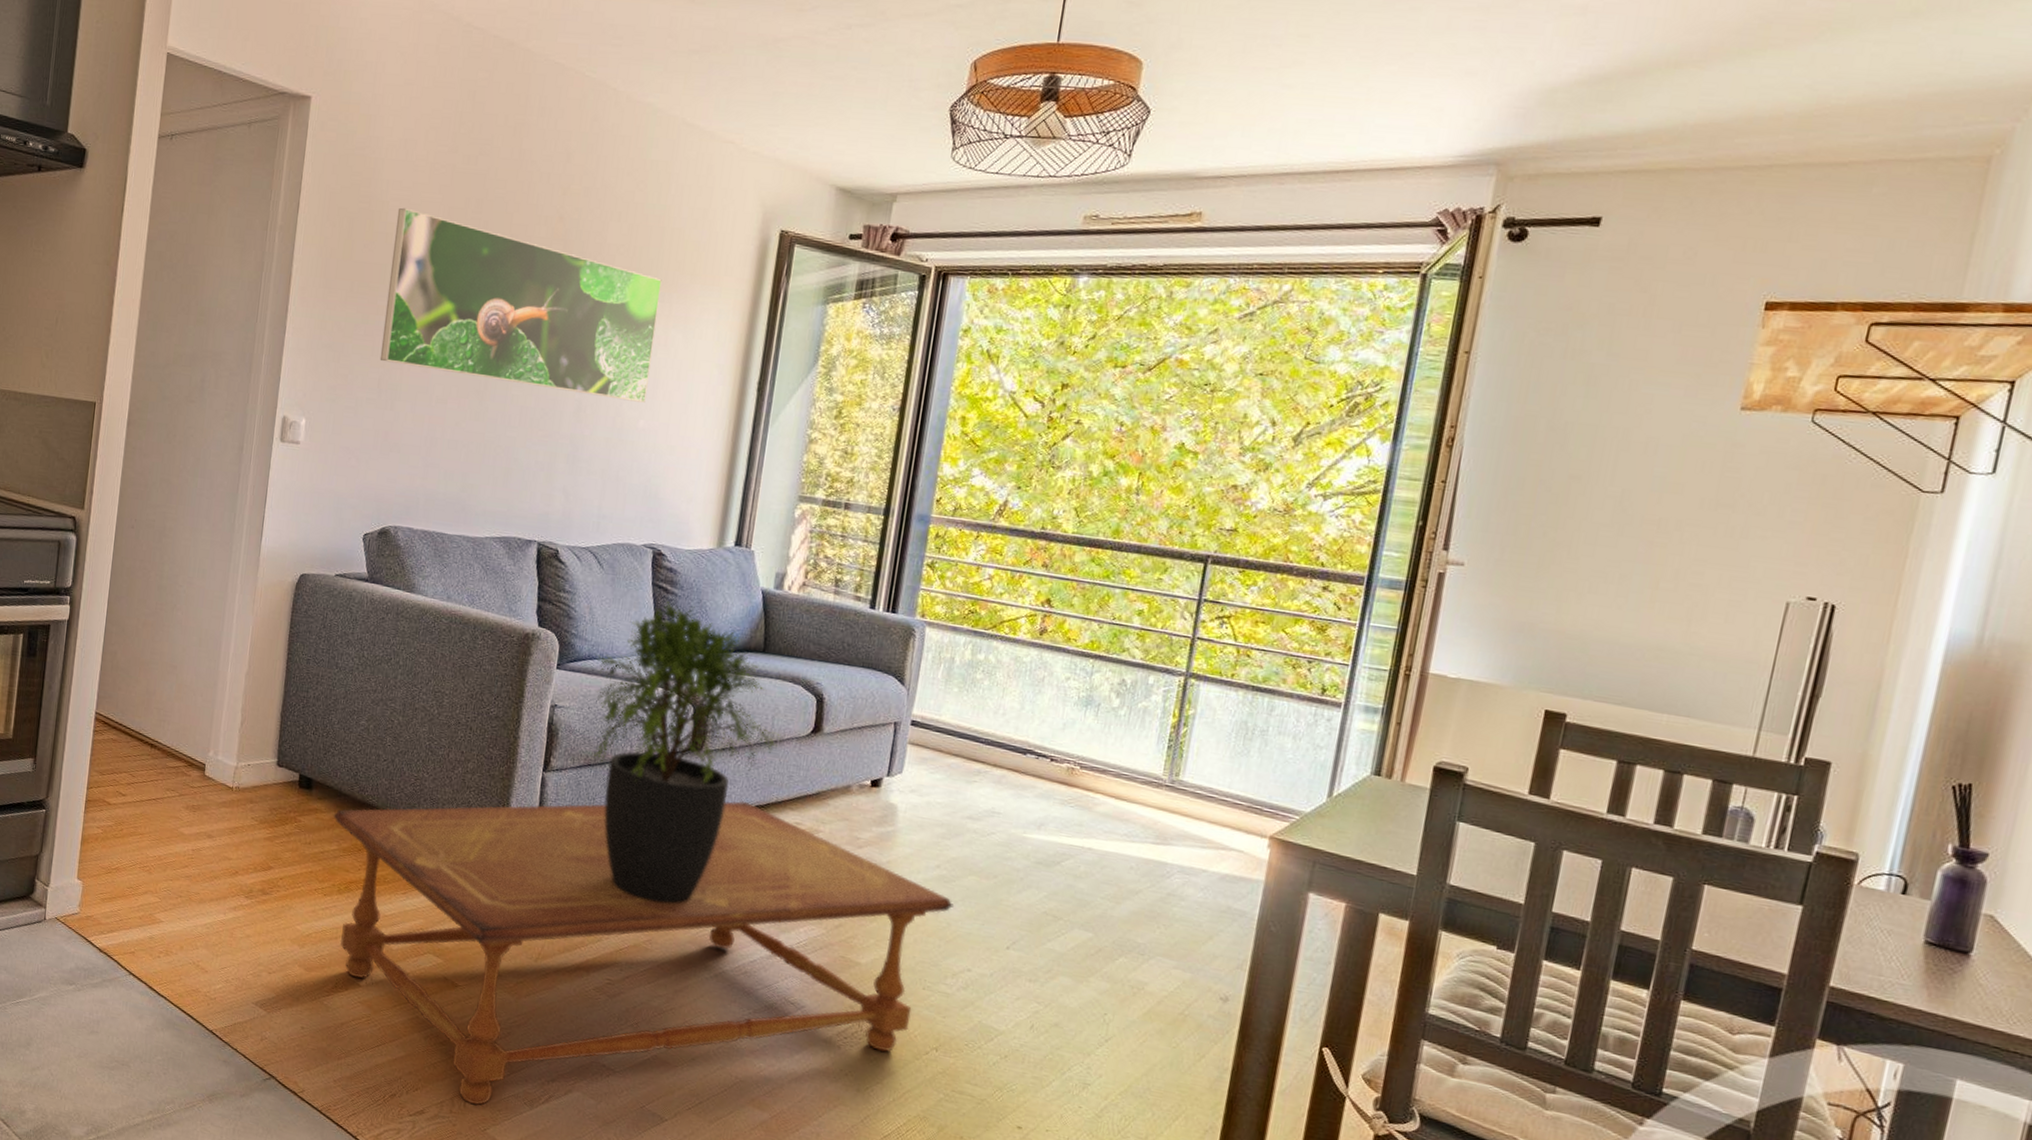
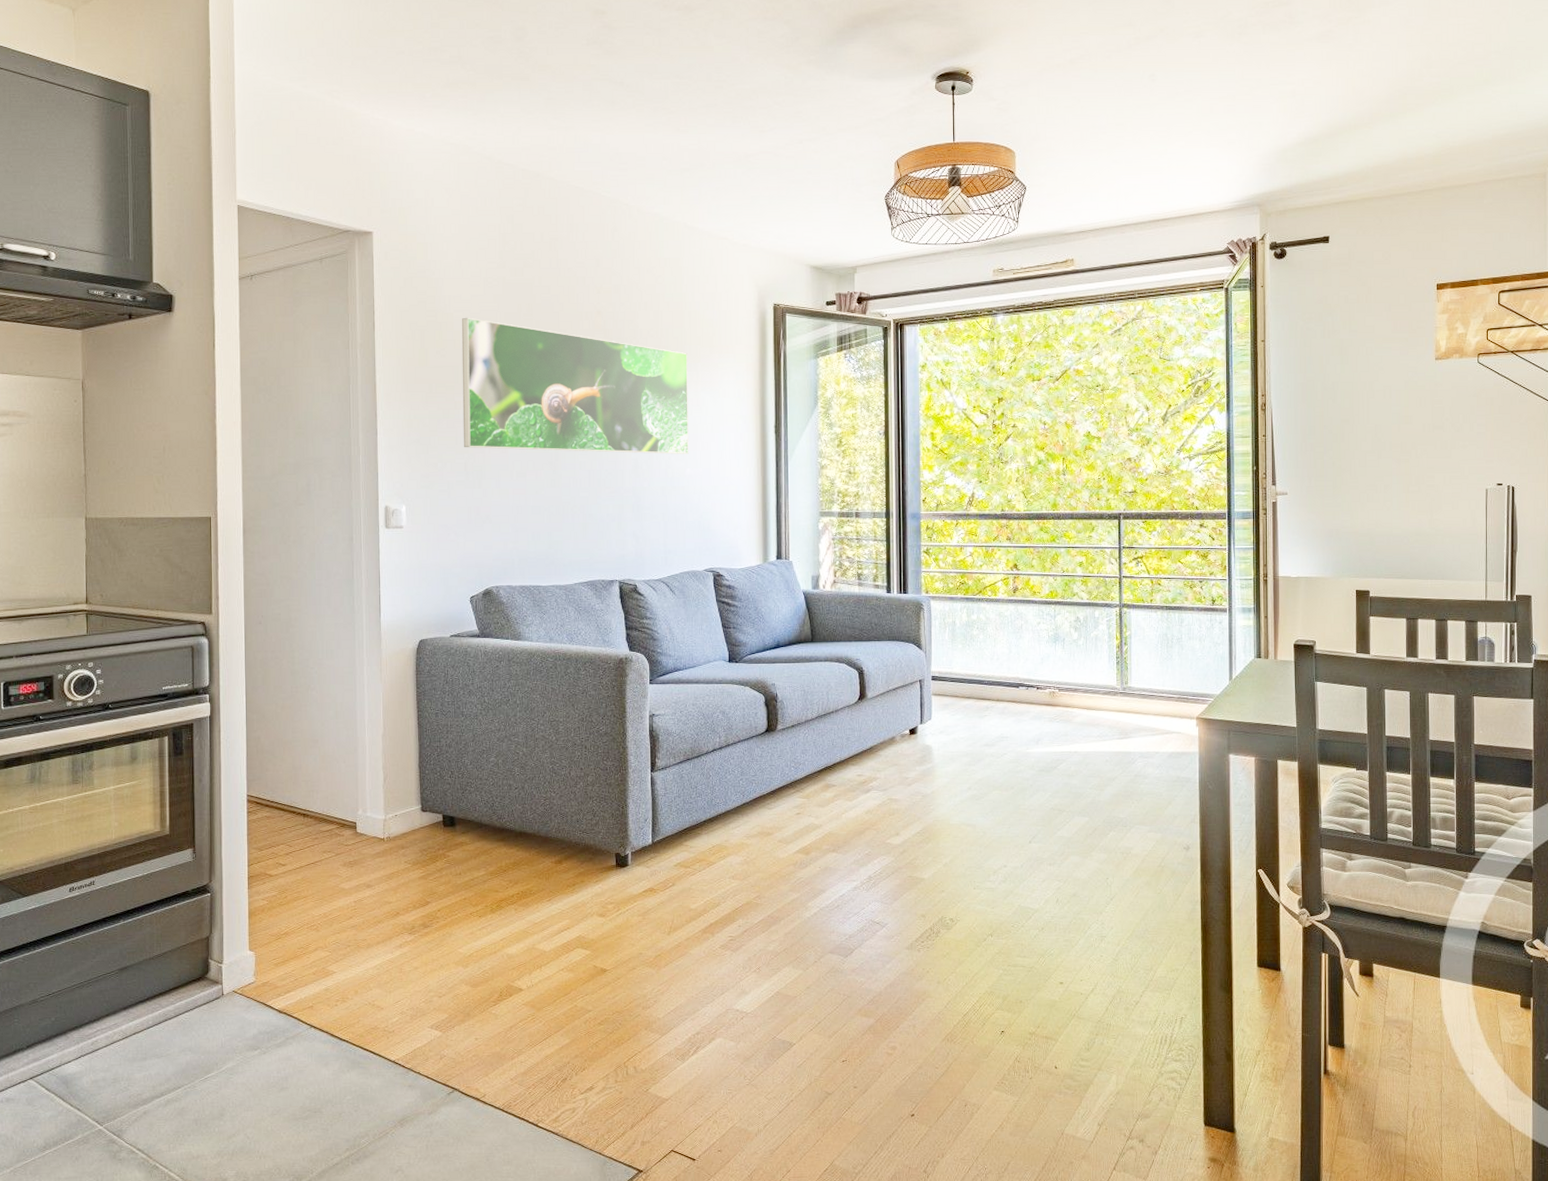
coffee table: present [333,800,954,1106] -> none [477,765,985,1071]
potted plant: present [594,601,780,904] -> none [680,613,835,863]

